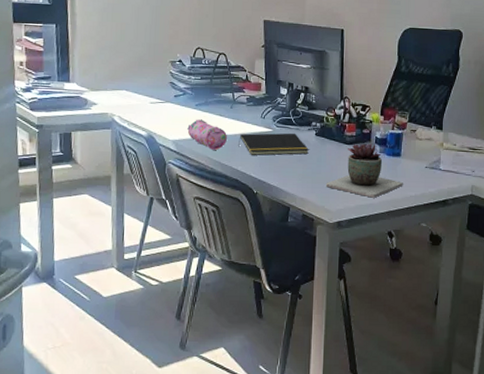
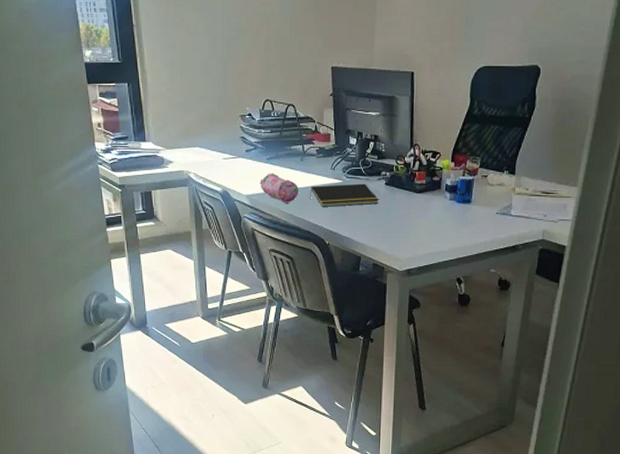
succulent plant: present [325,143,403,198] -> none [395,191,473,245]

